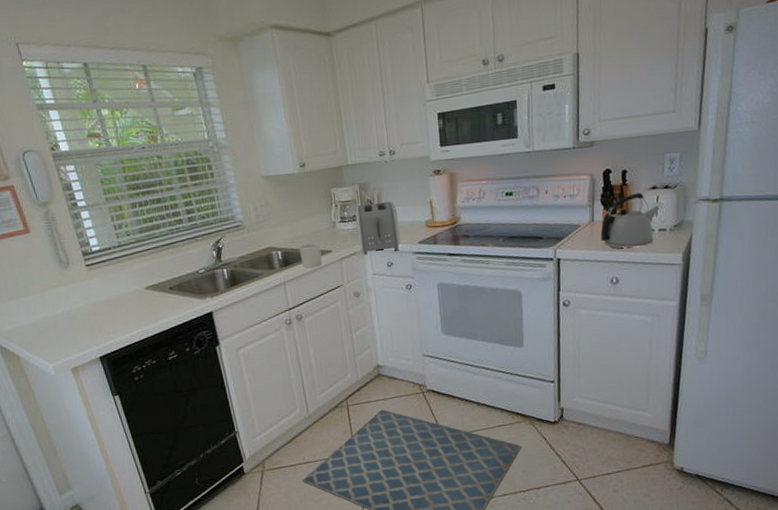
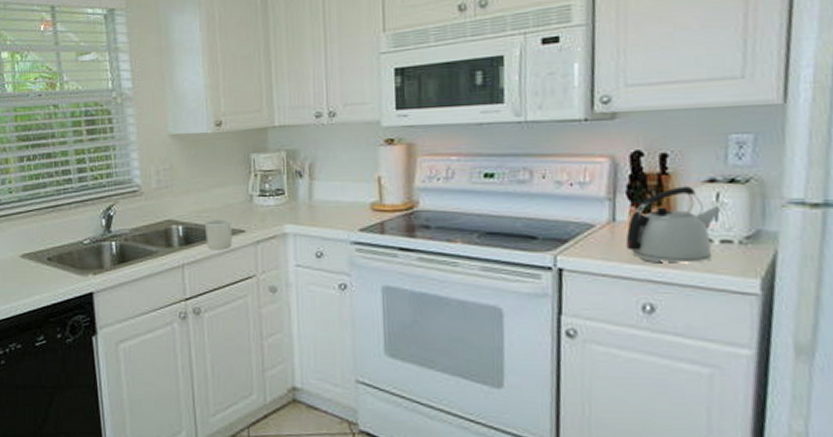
toaster: present [354,201,401,256] -> none [278,174,336,241]

